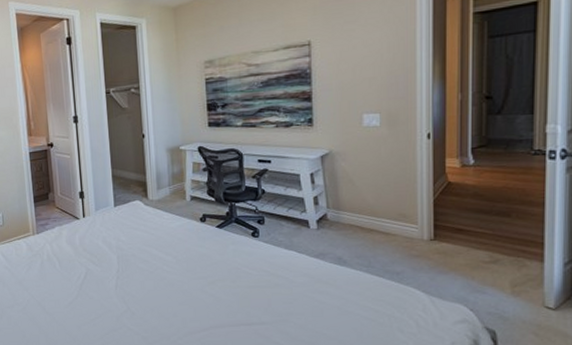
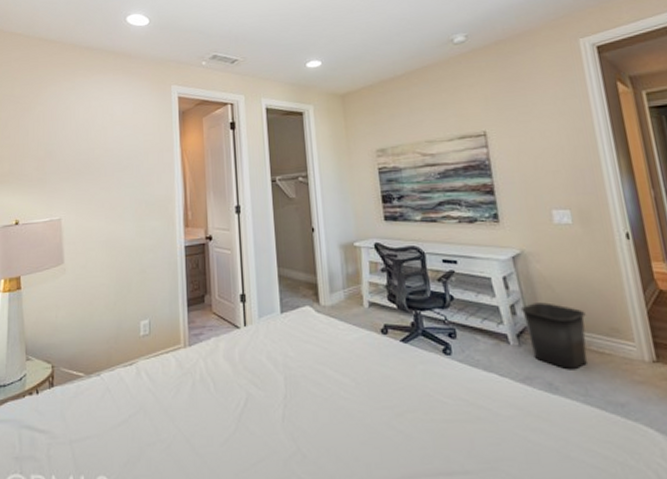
waste bin: none [322,194,379,248] -> present [520,302,587,370]

